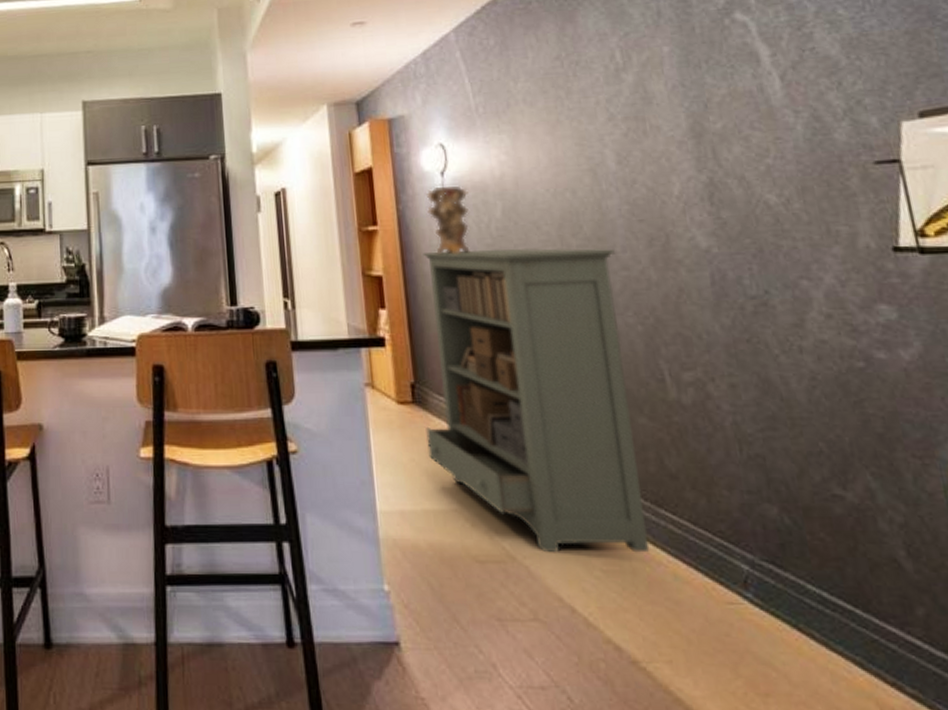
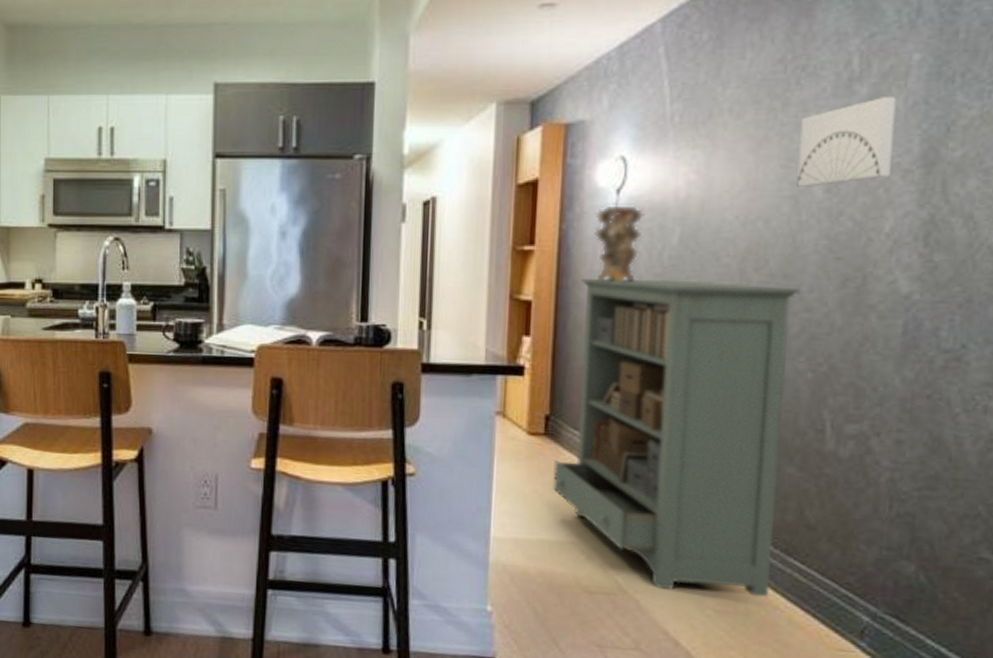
wall art: none [584,82,668,161] -> present [797,97,896,187]

